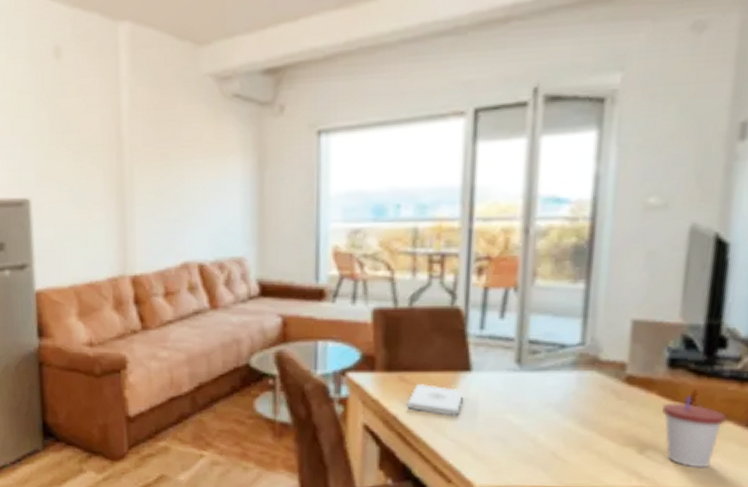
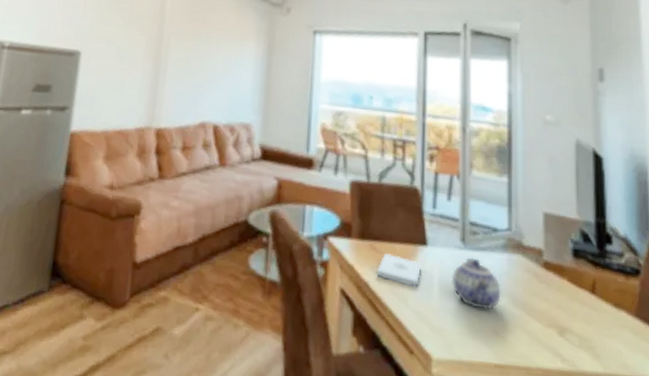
teapot: none [501,379,566,433] -> present [451,257,501,310]
cup: present [662,395,727,467] -> none [573,284,620,353]

